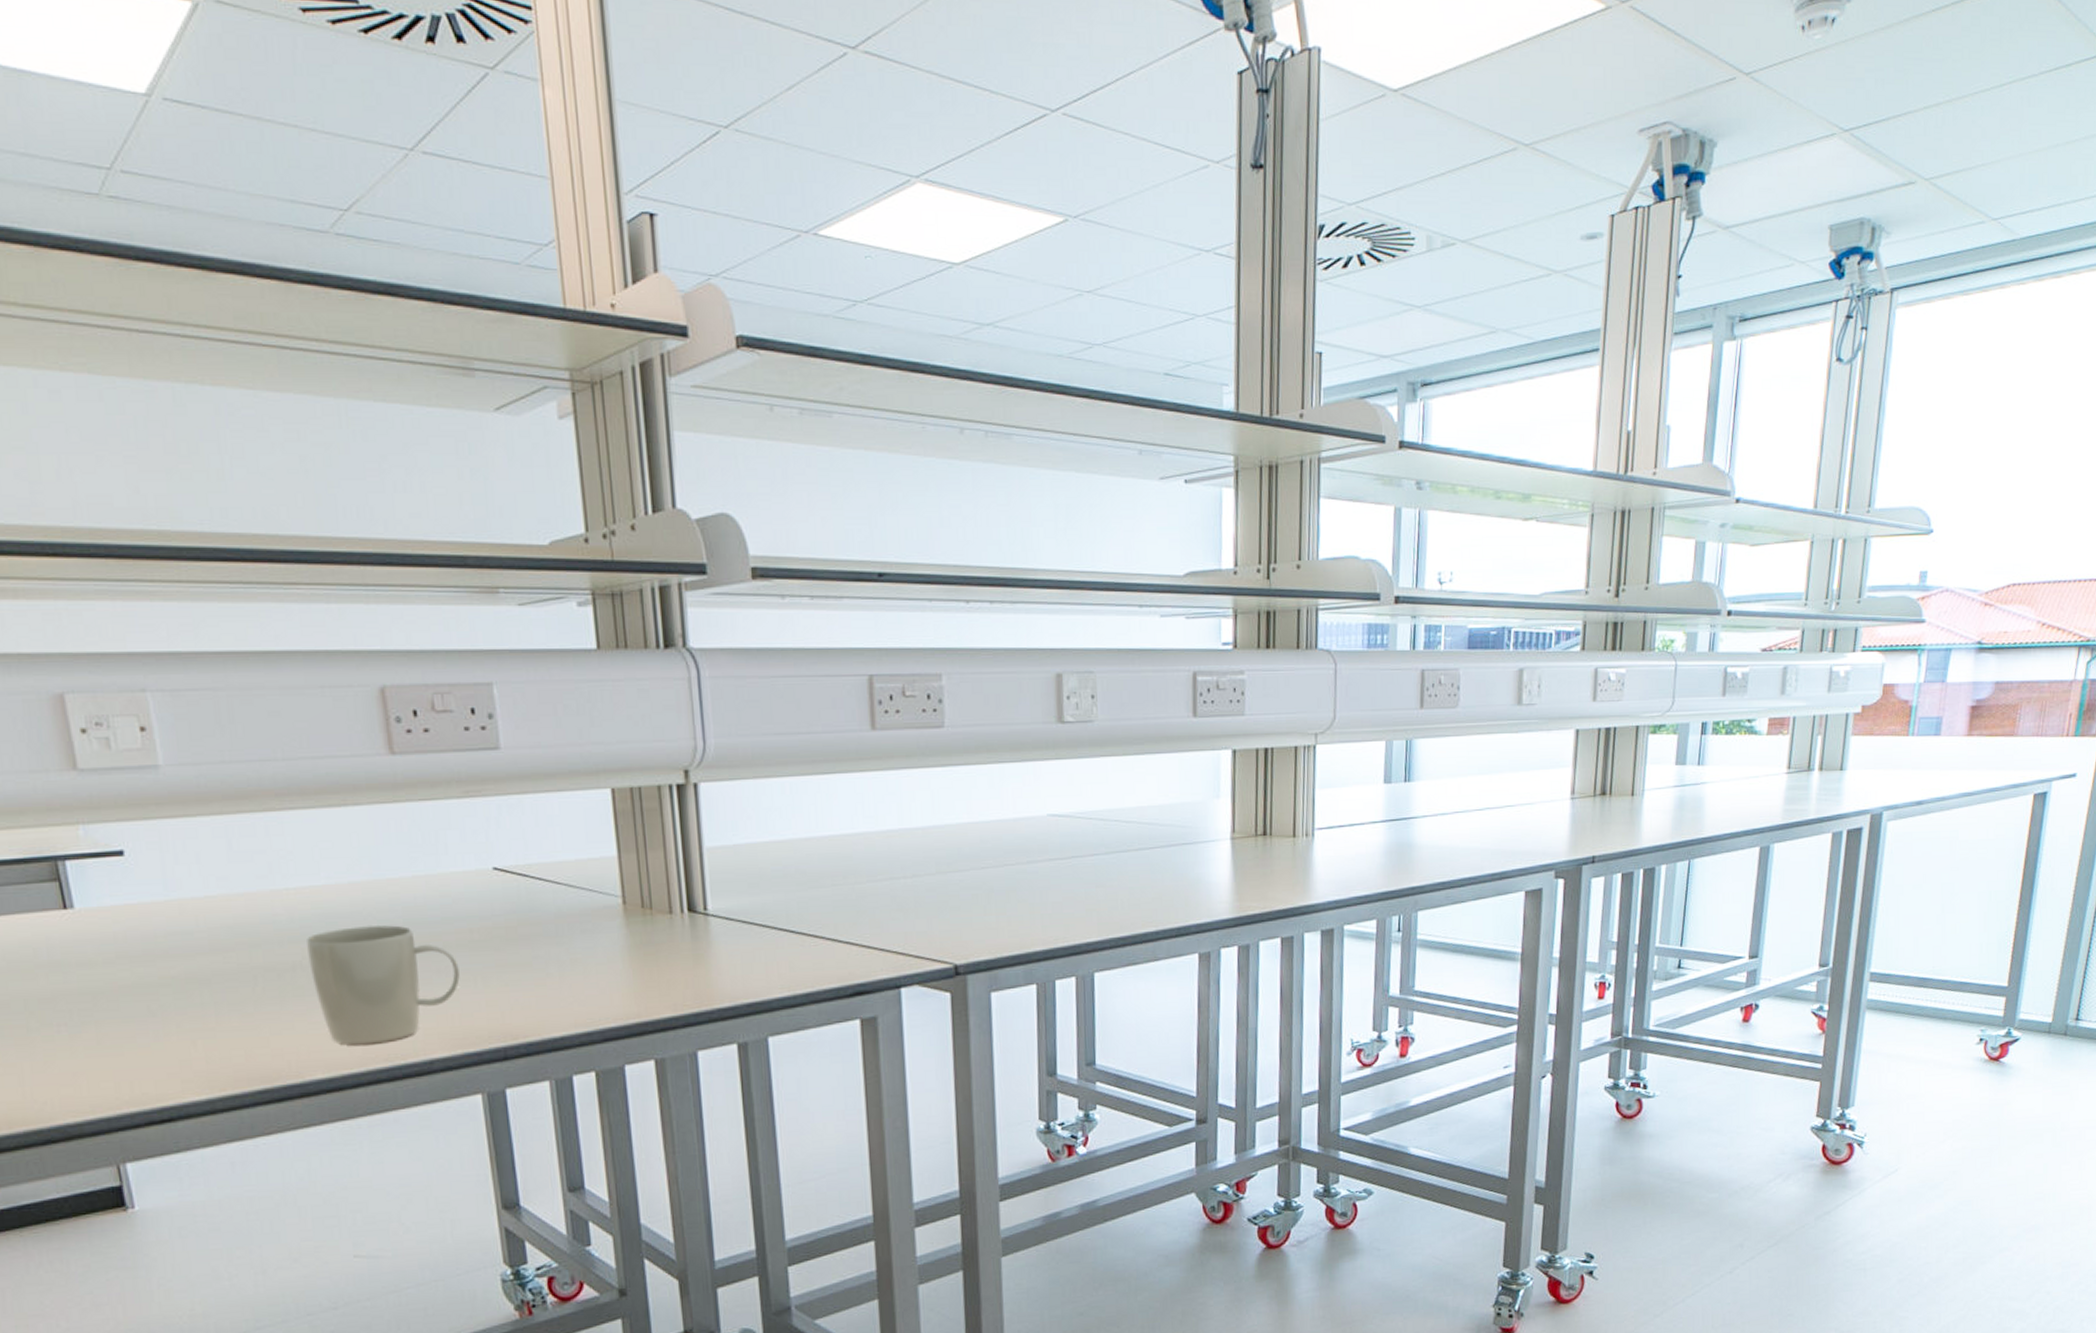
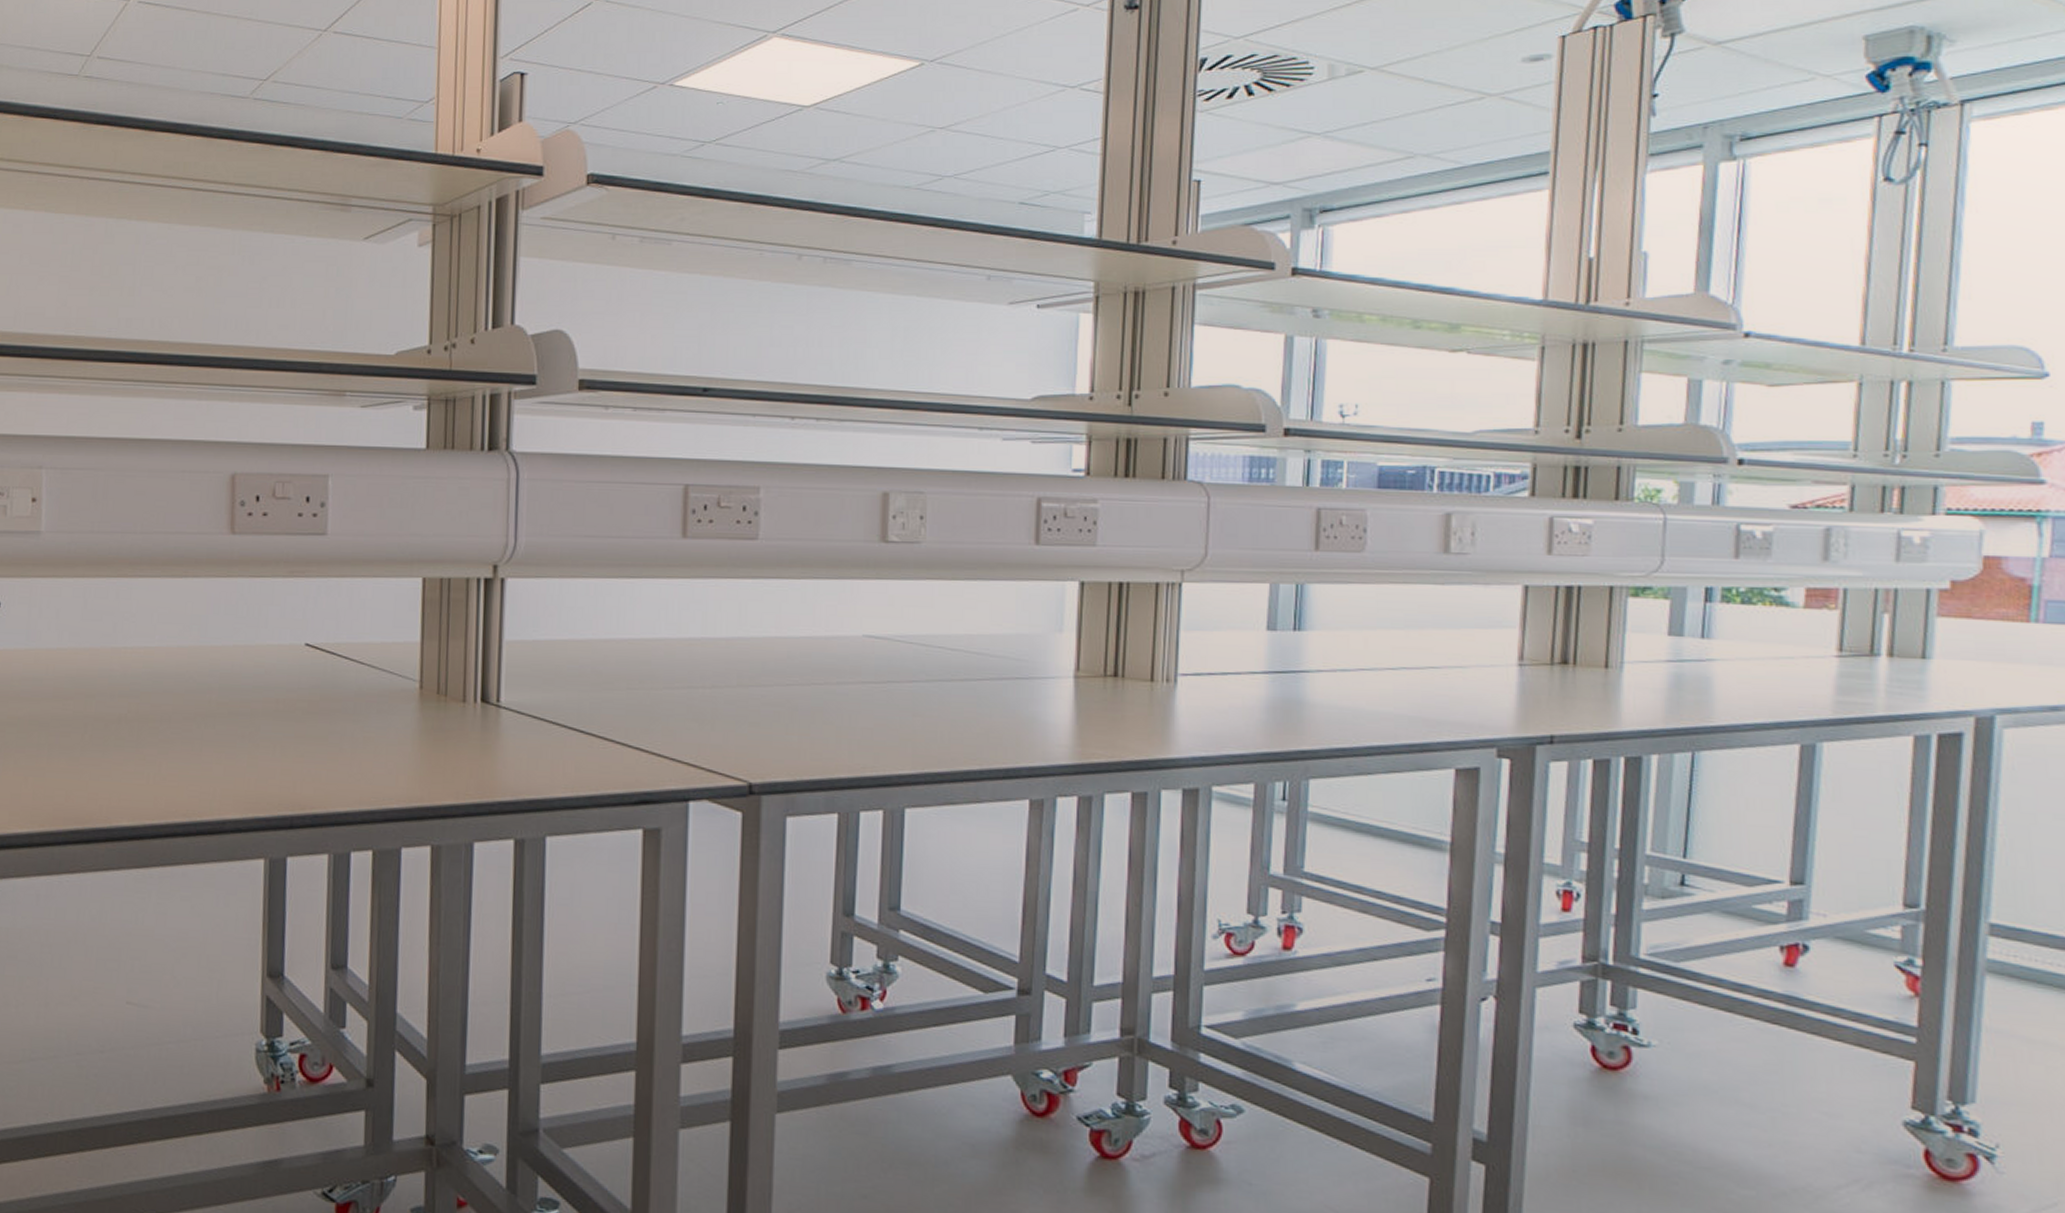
mug: present [305,925,460,1045] -> none [132,687,262,799]

